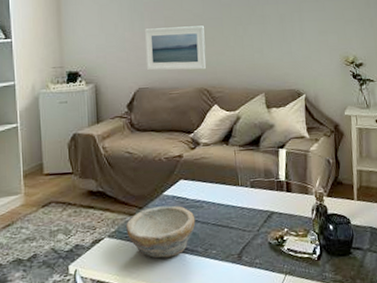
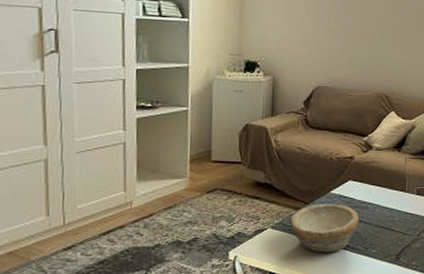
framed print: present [145,25,206,71] -> none [327,27,391,76]

